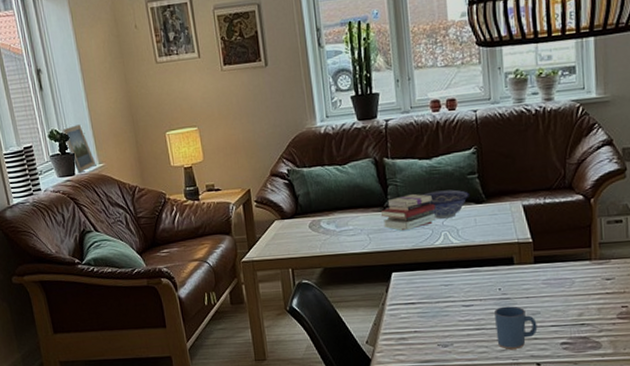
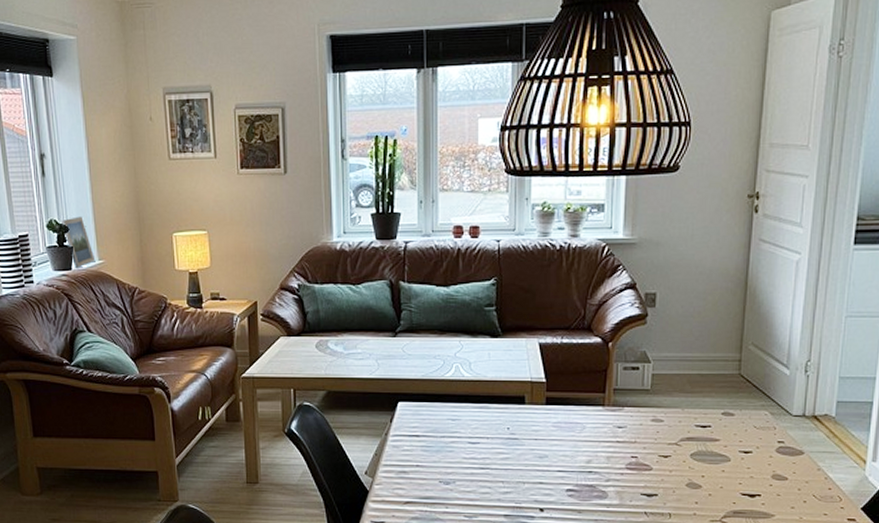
books: present [380,193,437,231] -> none [391,321,449,360]
decorative bowl: present [422,189,470,219] -> none [436,320,486,350]
mug: present [494,306,538,349] -> none [501,447,544,492]

